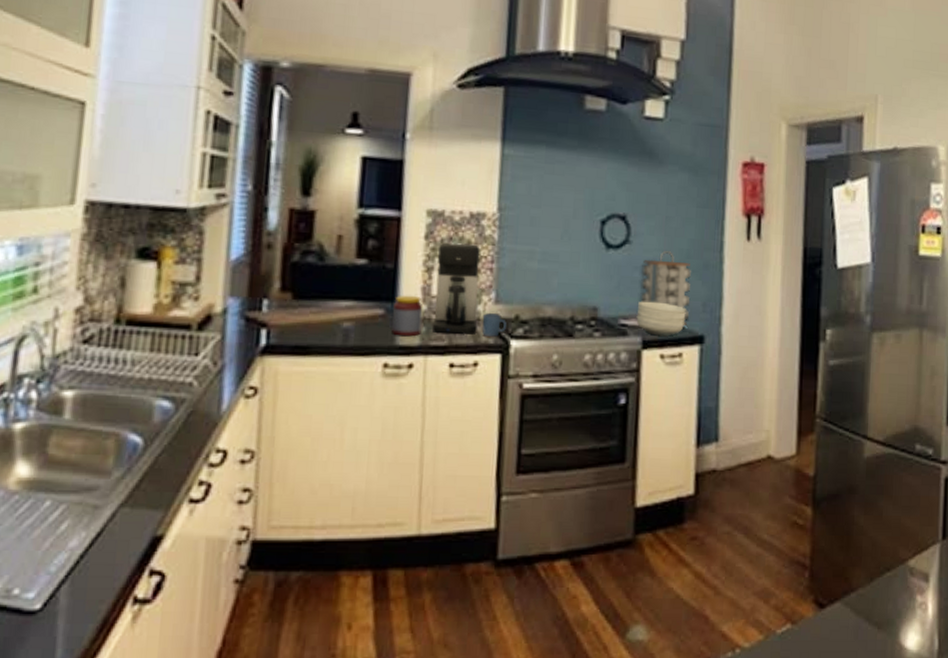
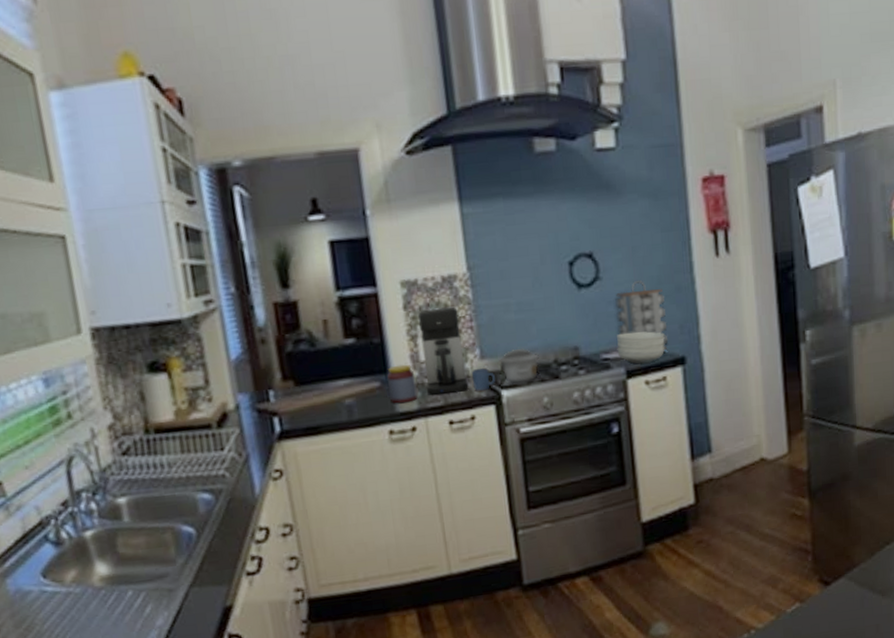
cooking pot: none [514,299,556,338] -> present [499,347,539,385]

